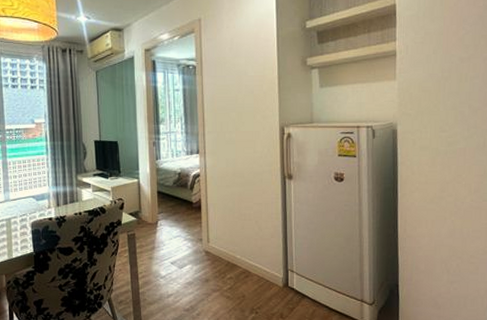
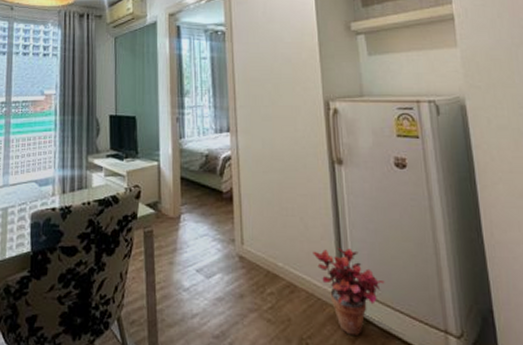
potted plant: none [264,243,319,305] -> present [313,247,385,335]

